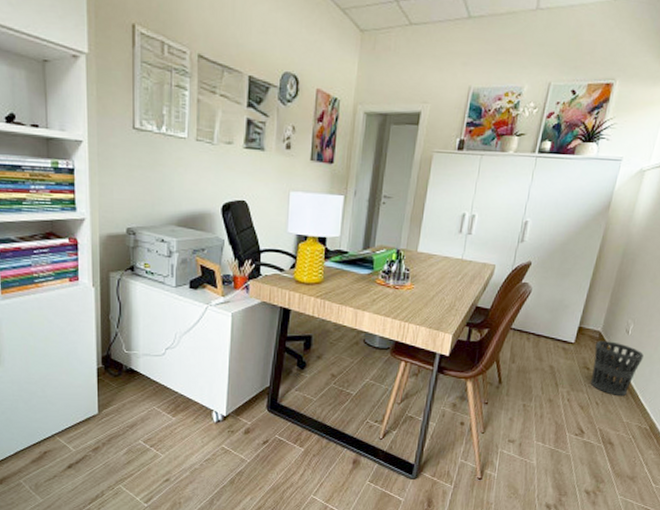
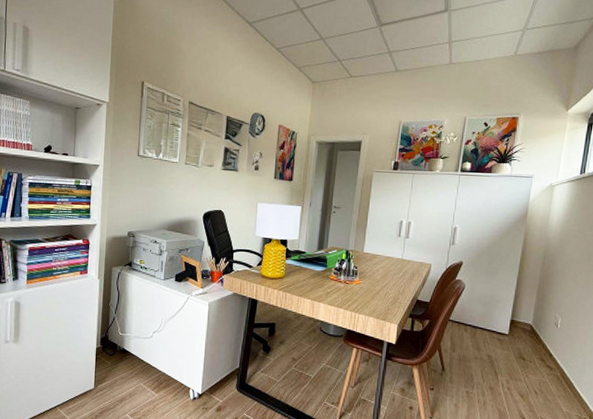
wastebasket: present [591,341,644,397] -> none [528,333,574,387]

